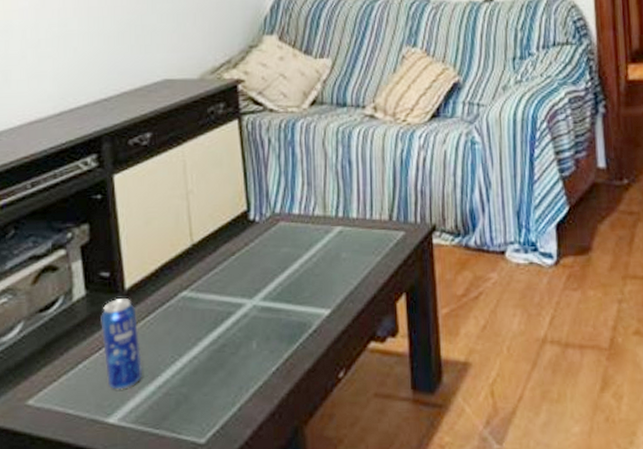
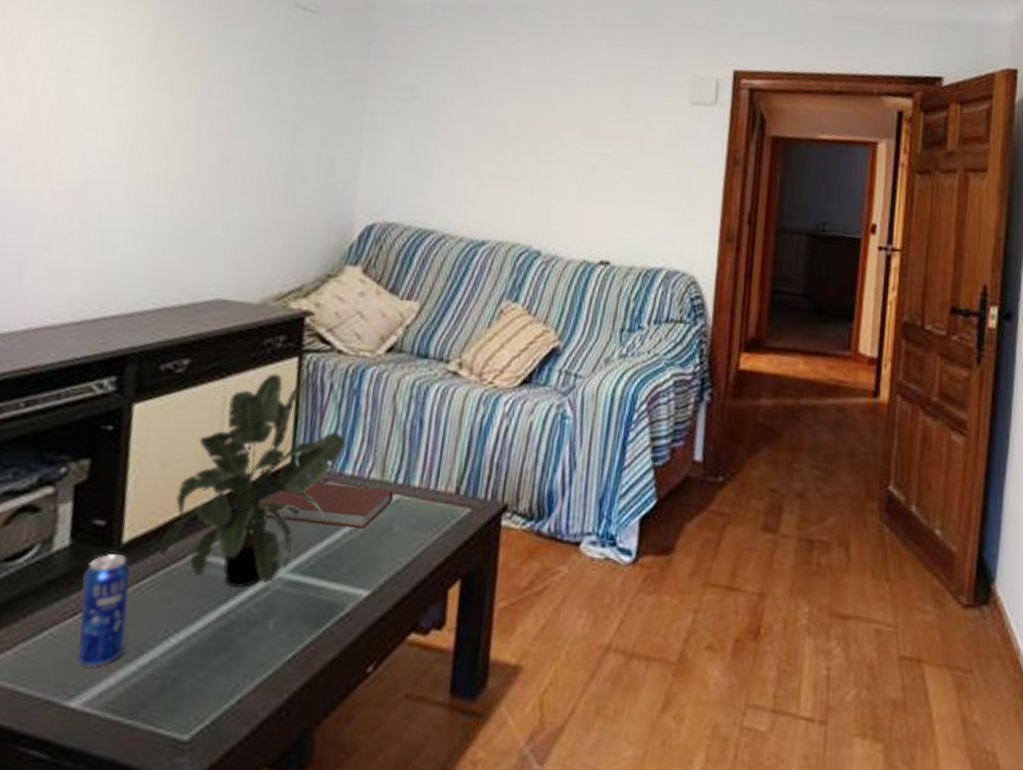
potted plant: none [154,136,289,317] -> present [158,374,346,588]
book: none [229,222,336,259] -> present [262,482,393,529]

